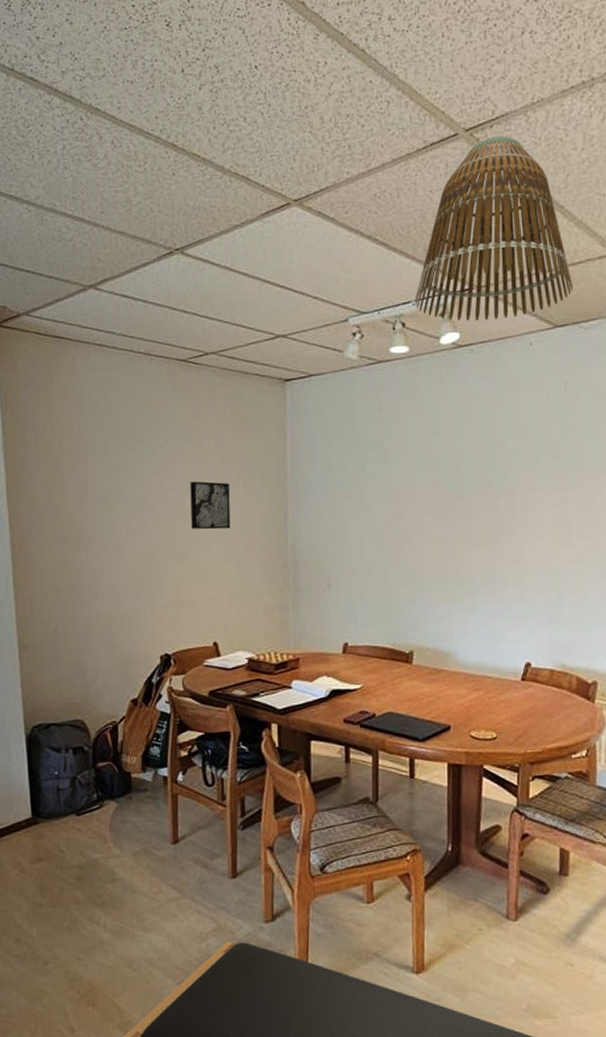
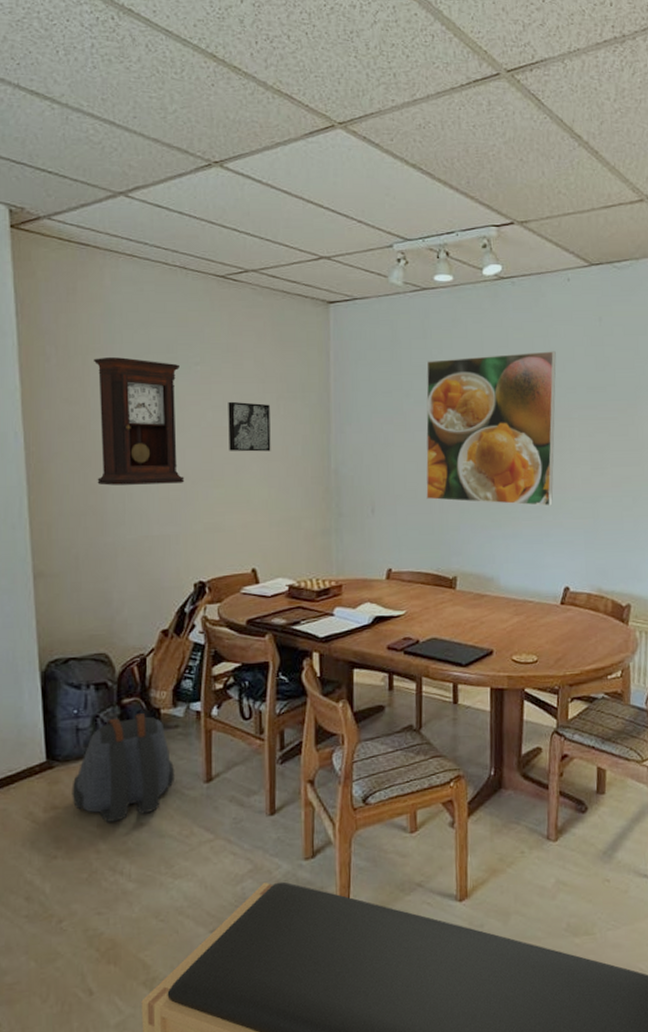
backpack: none [54,777,145,876] -> present [72,713,175,822]
pendulum clock: none [69,442,151,564] -> present [94,357,185,486]
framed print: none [382,419,517,580] -> present [426,351,556,506]
lamp shade: present [414,135,573,322] -> none [458,79,607,255]

